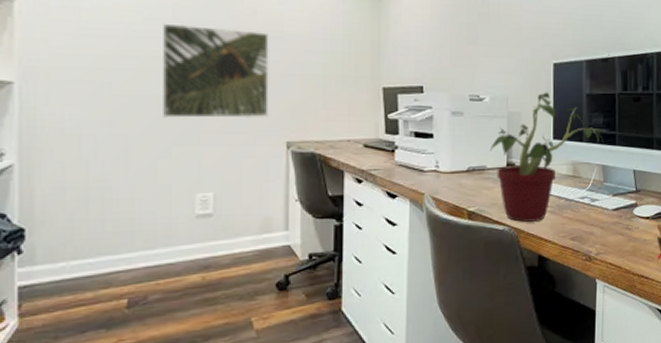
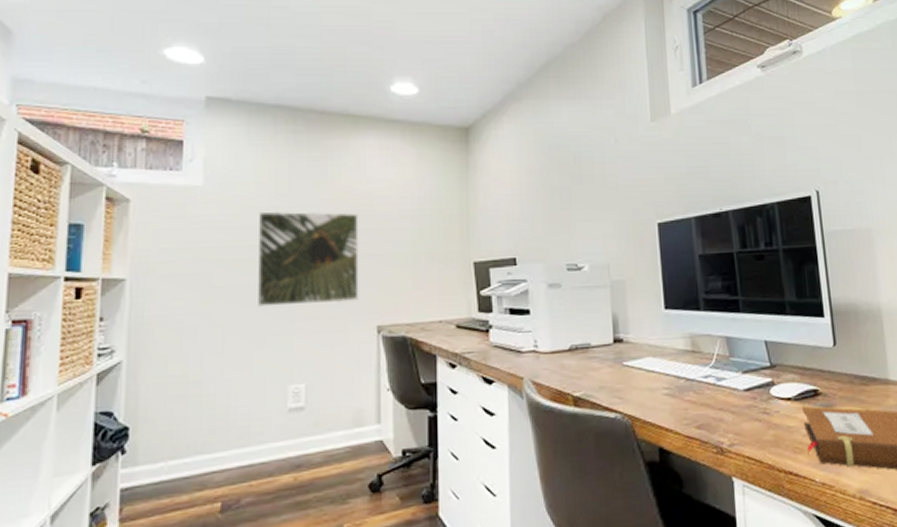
potted plant: present [489,92,606,223] -> none [593,256,726,409]

